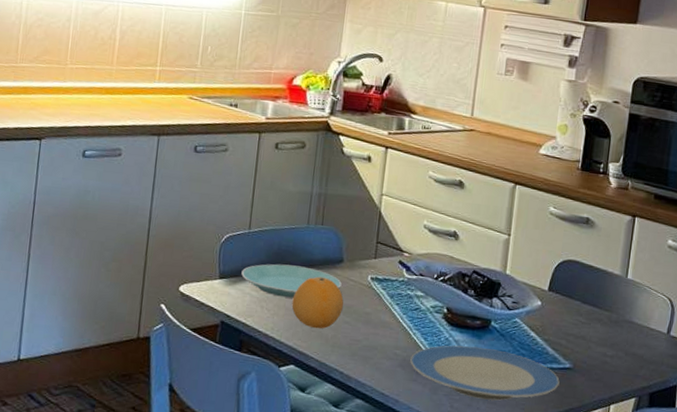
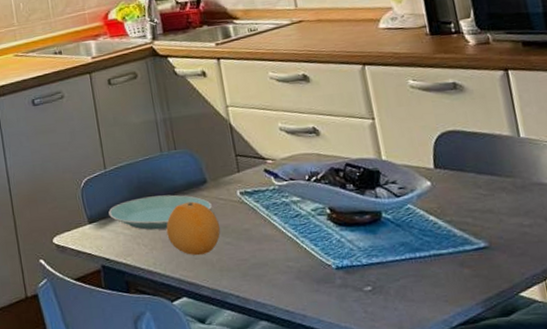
plate: present [410,345,560,401] -> none [305,242,480,299]

